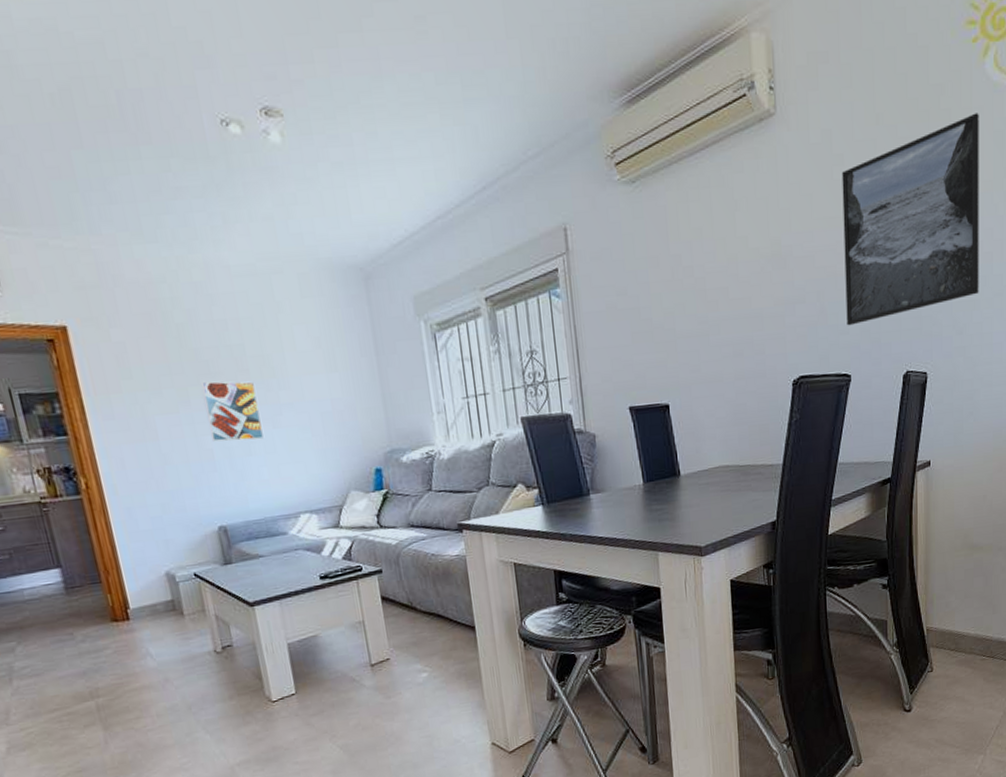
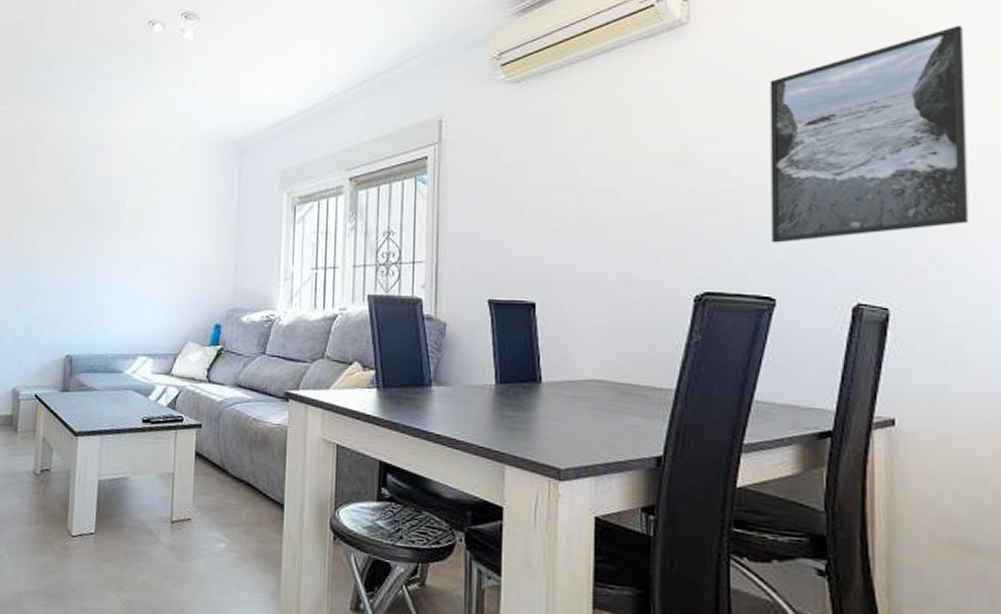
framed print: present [200,381,265,442] -> none [79,227,126,283]

